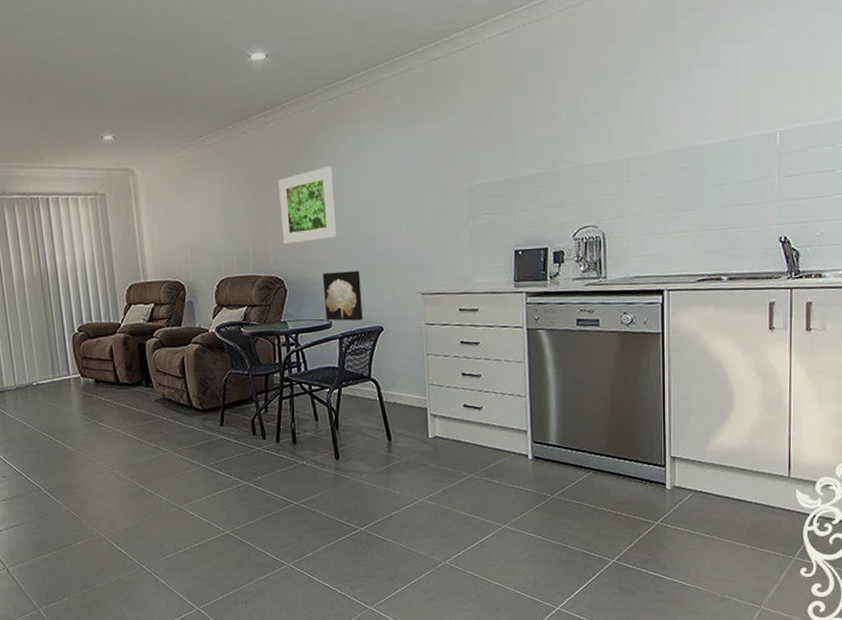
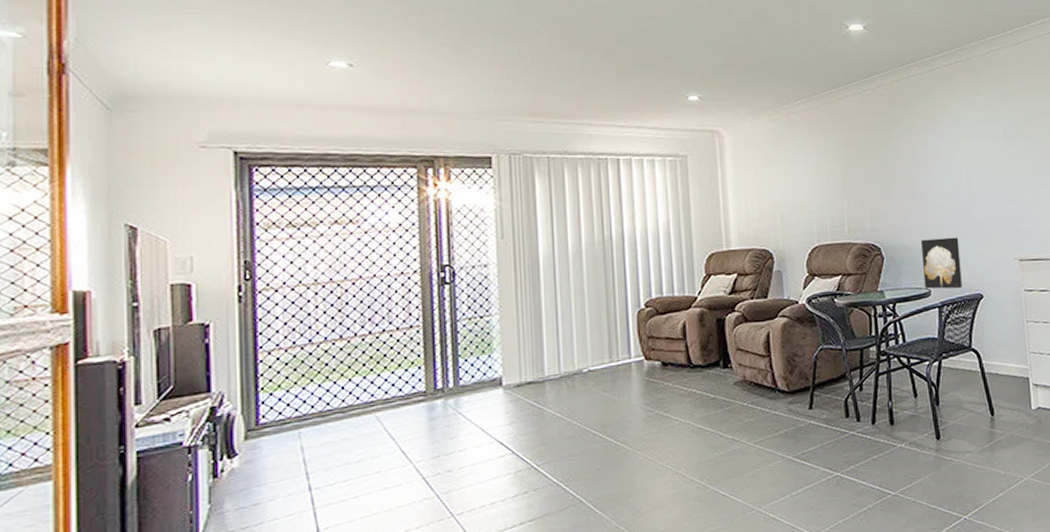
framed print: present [278,166,337,245] -> none [875,135,935,211]

